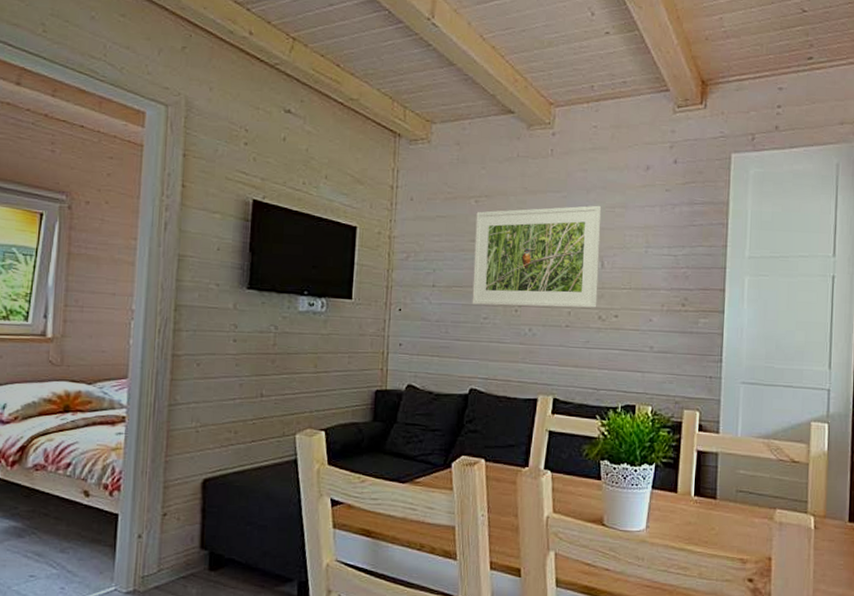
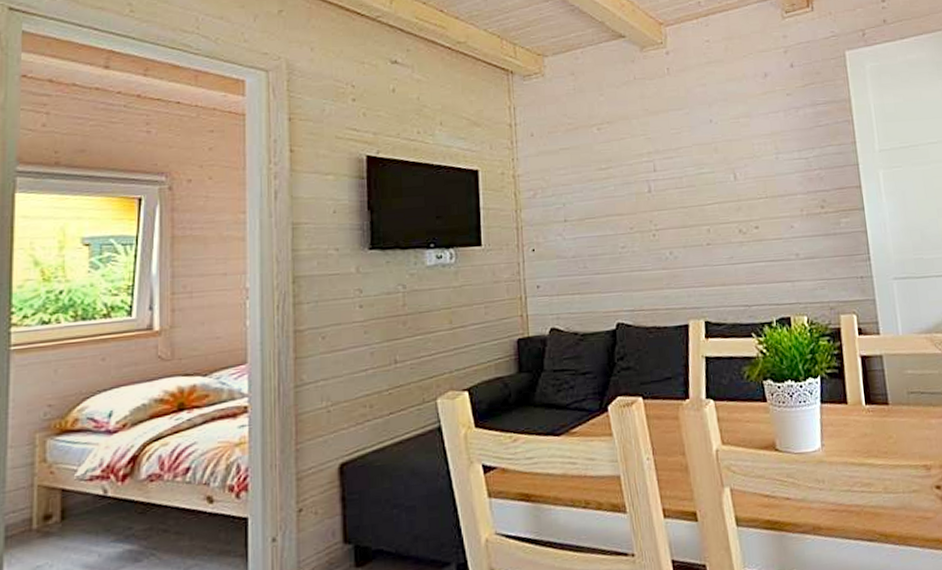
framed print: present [472,205,602,308] -> none [600,117,736,235]

